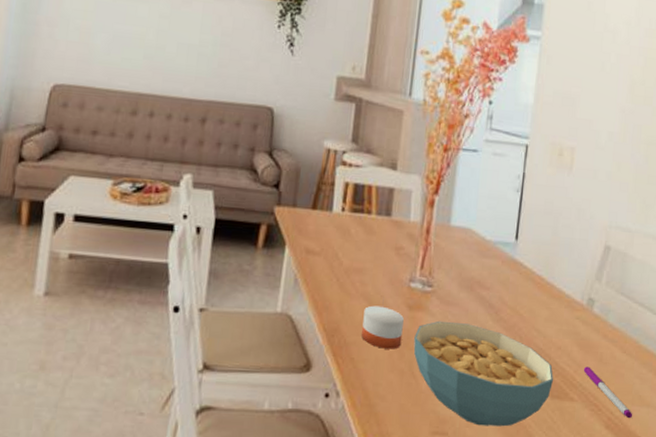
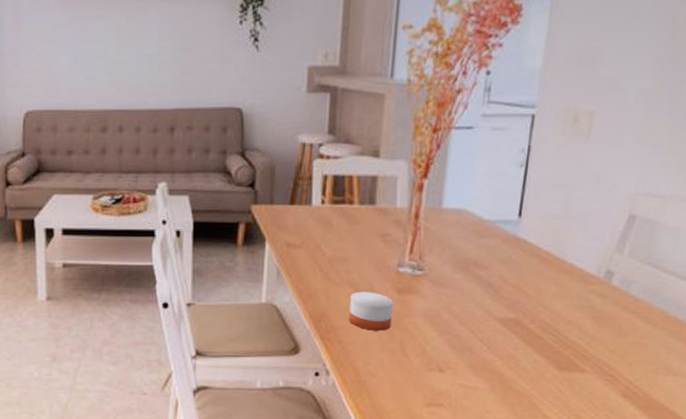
cereal bowl: present [413,320,553,427] -> none [404,302,562,398]
pen: present [583,366,633,419] -> none [597,339,656,388]

